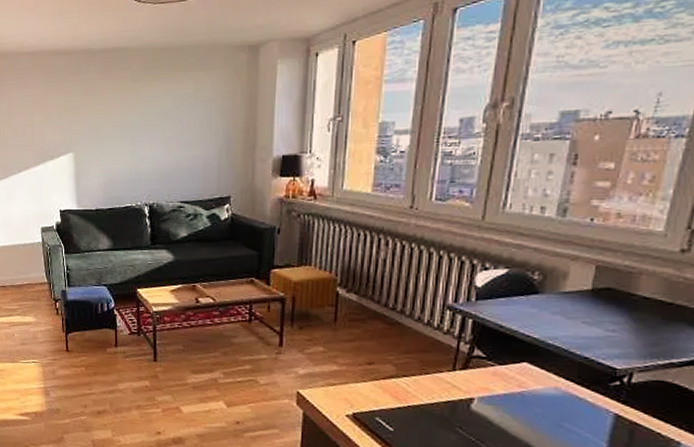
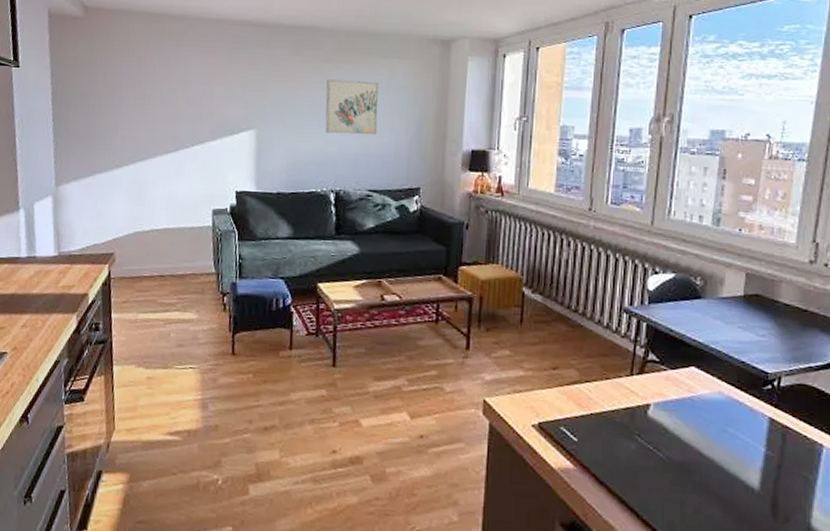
wall art: none [136,96,187,150] -> present [325,79,379,136]

